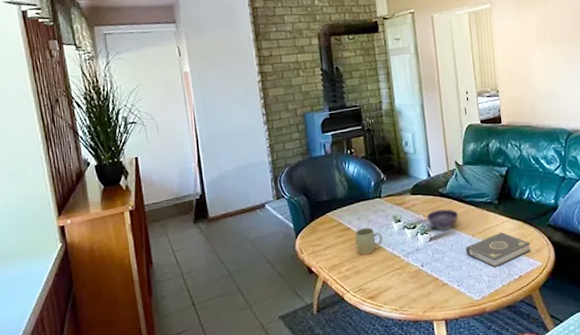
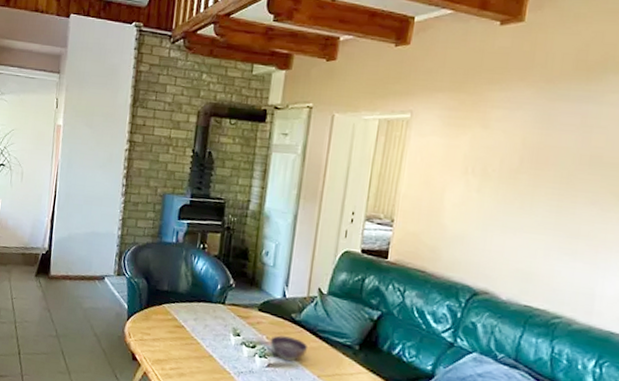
mug: present [355,227,383,255] -> none [185,330,217,361]

